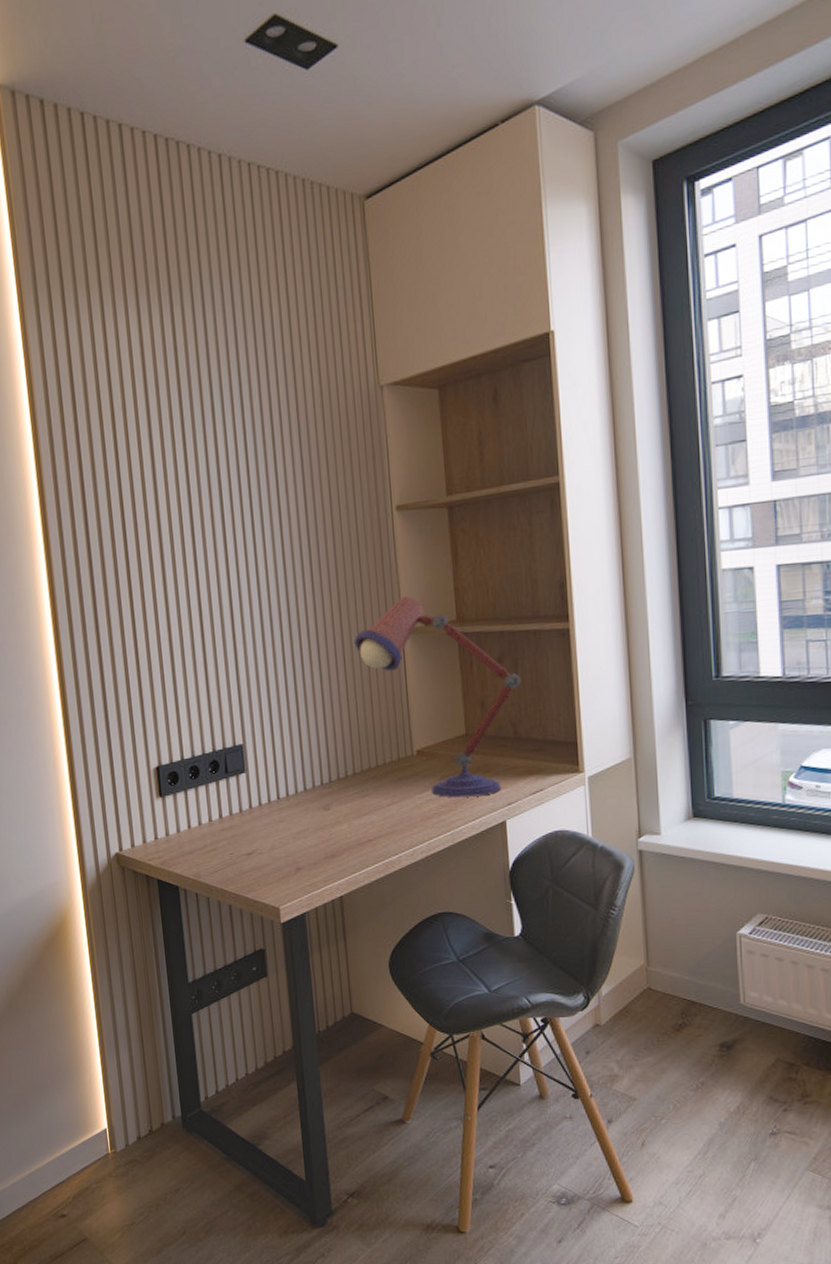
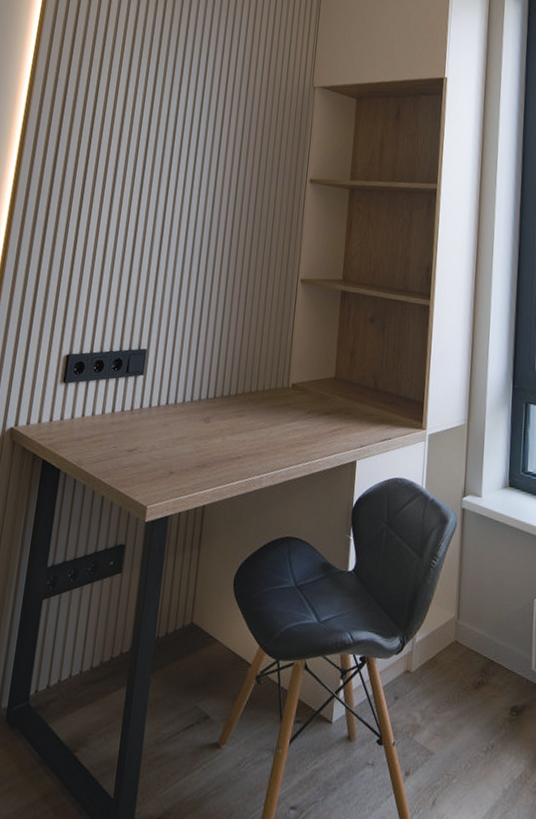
desk lamp: present [354,595,521,798] -> none [257,251,386,435]

